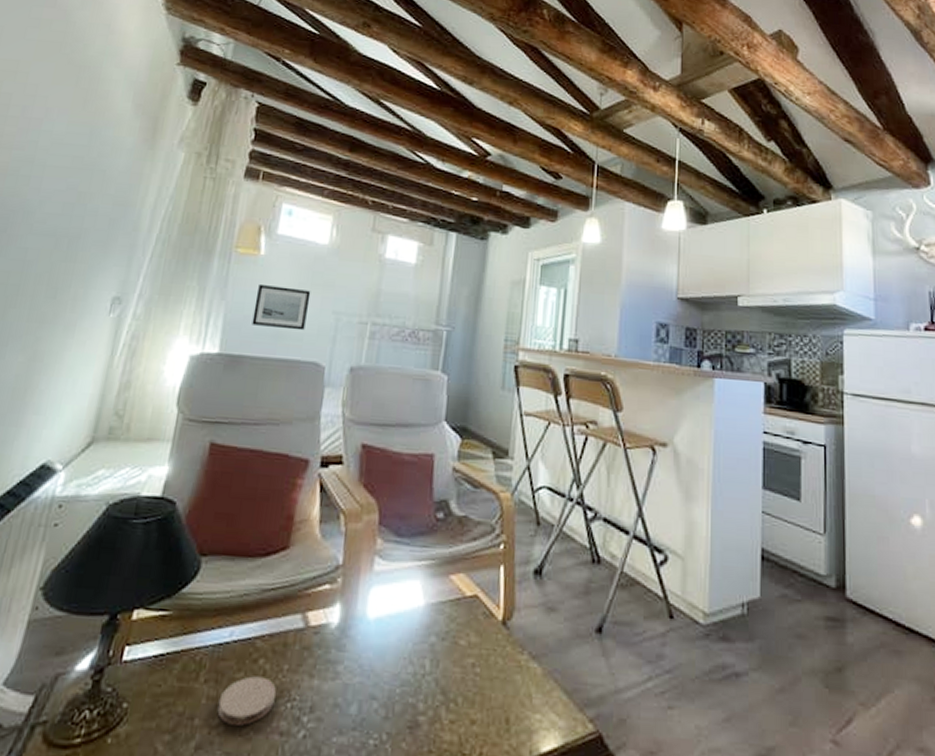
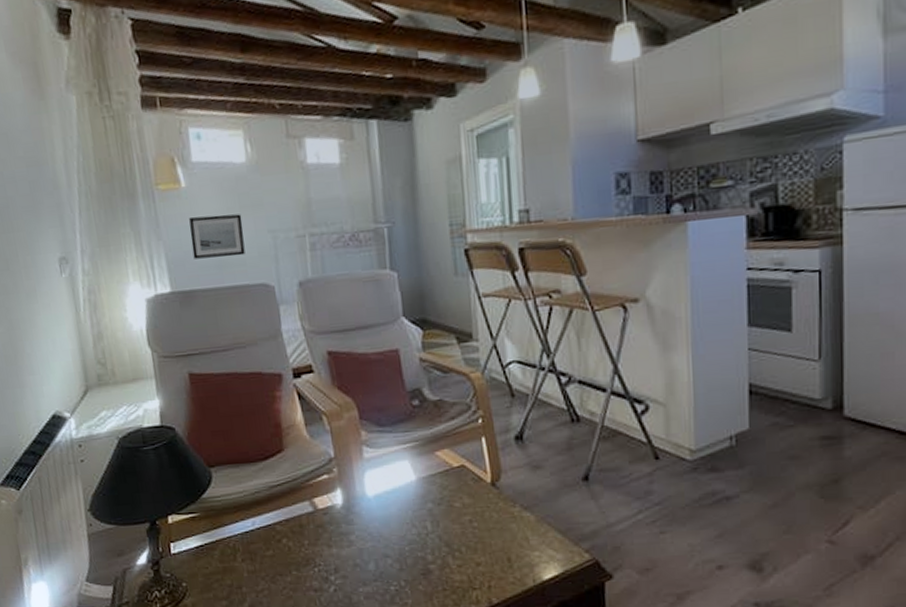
coaster: present [217,676,277,726] -> none [257,551,304,589]

